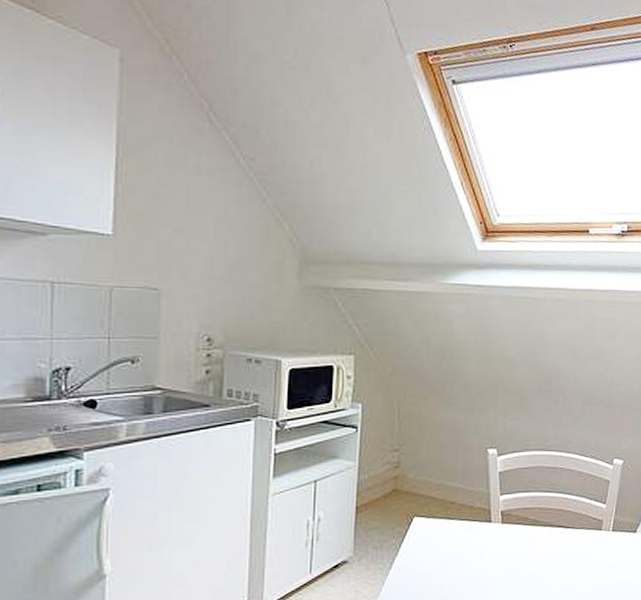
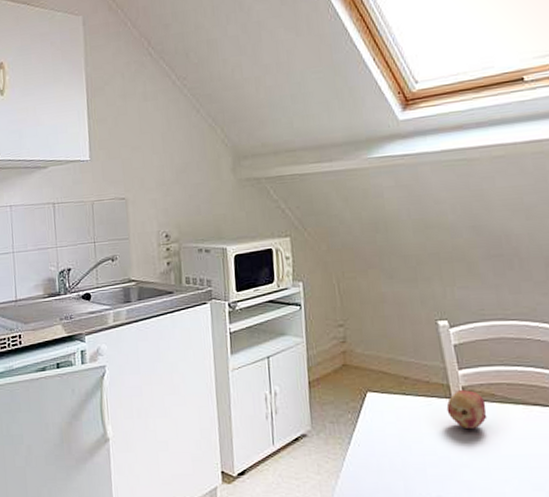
fruit: none [485,514,519,551] -> present [446,390,488,430]

